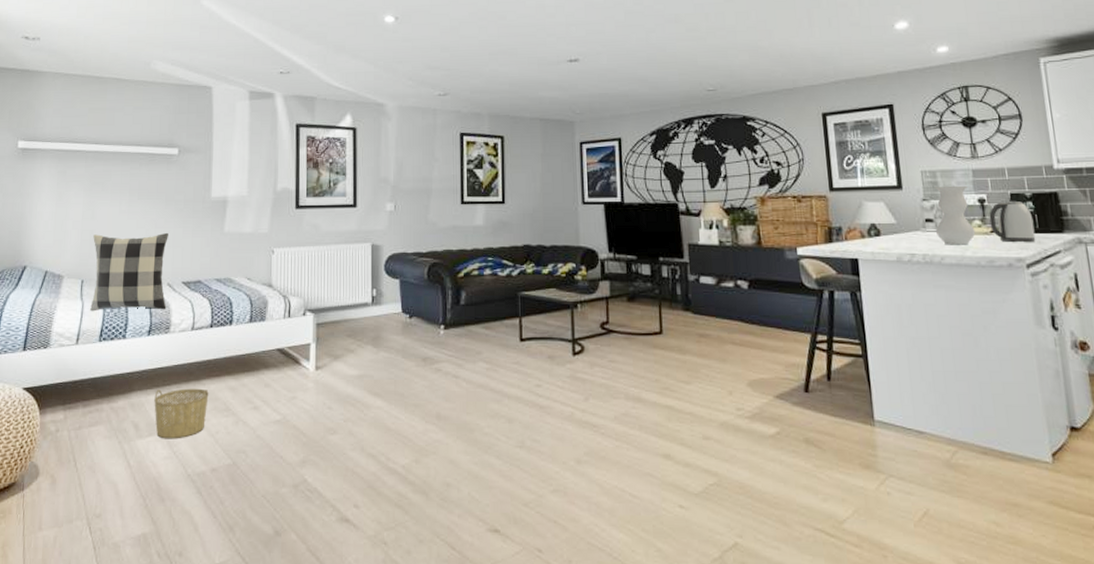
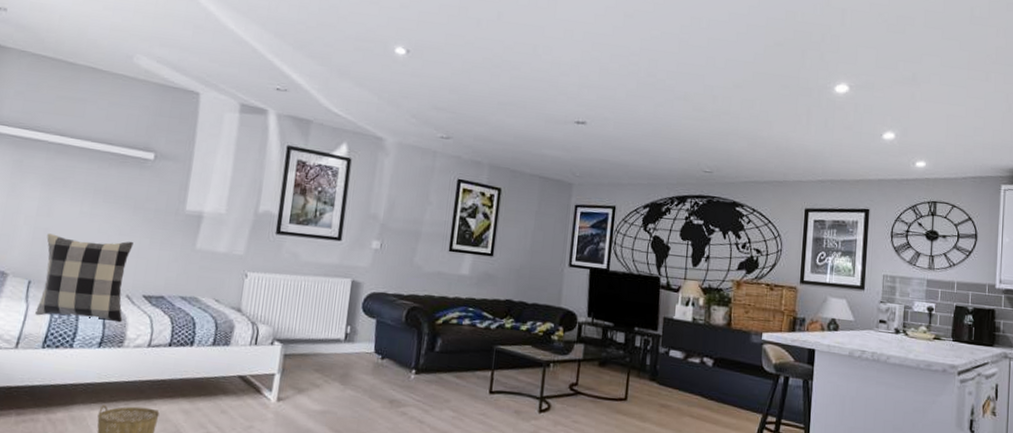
vase: present [934,185,976,245] -> none [887,291,921,348]
kettle: present [989,200,1036,242] -> none [934,312,971,352]

